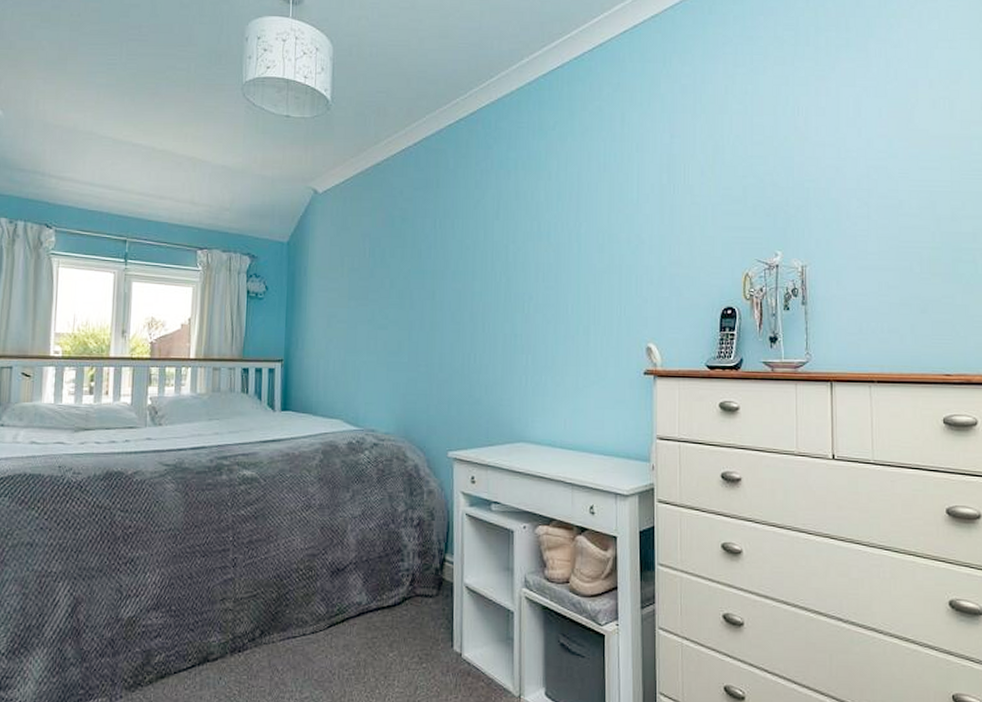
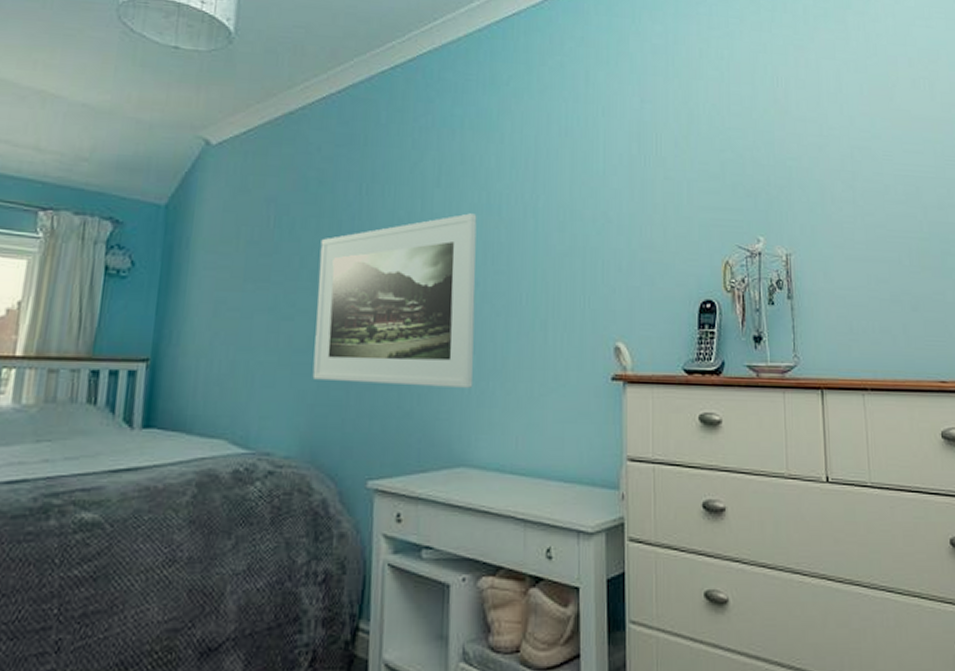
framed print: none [403,240,530,381] -> present [312,213,477,388]

